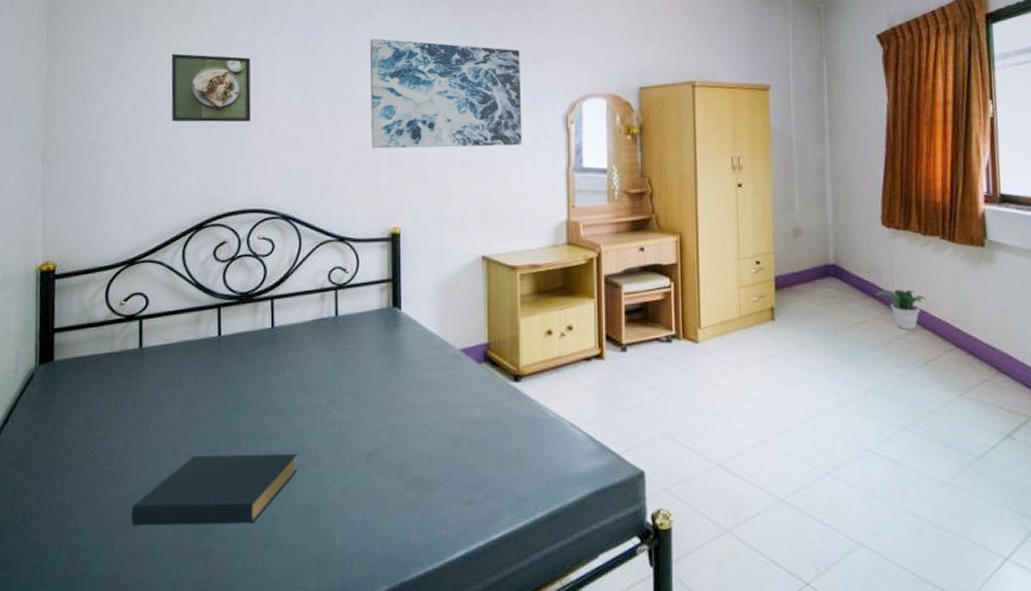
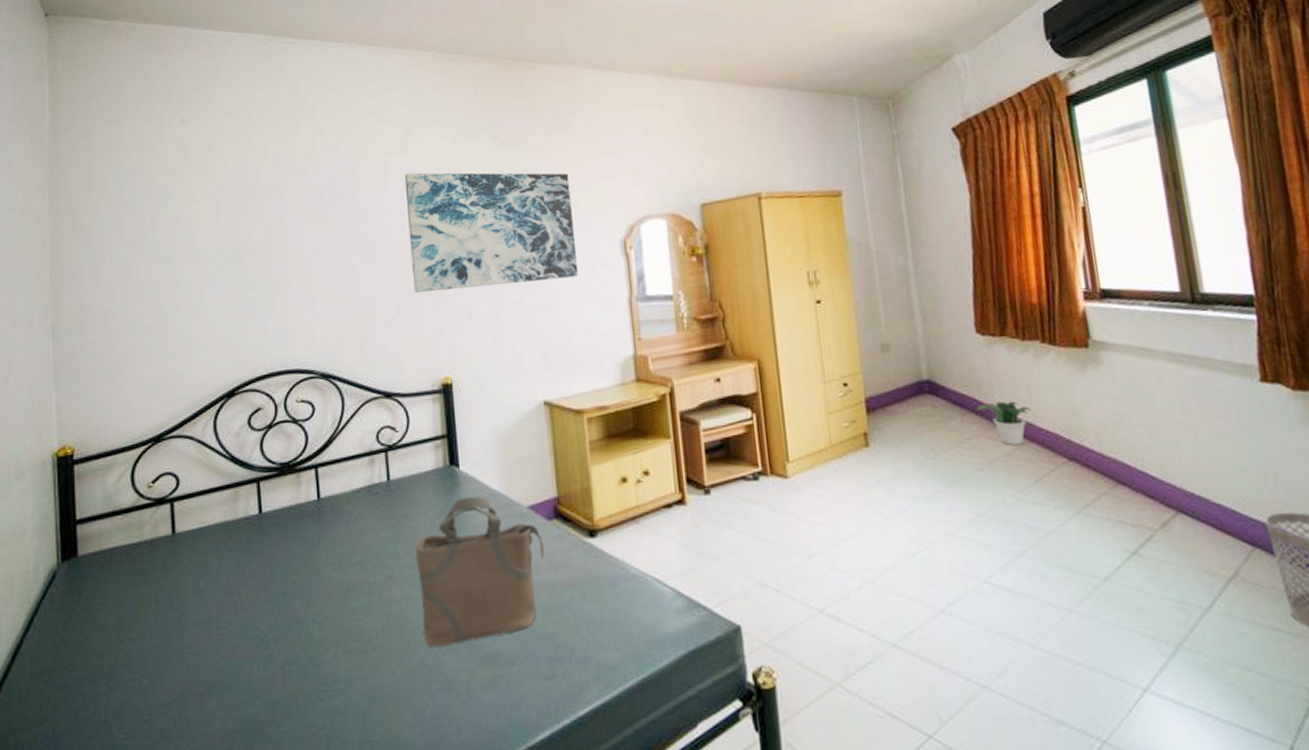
hardback book: present [131,453,298,526] -> none [174,637,358,734]
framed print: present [171,53,251,122] -> none [188,204,280,280]
tote bag: none [356,337,472,468] -> present [415,497,545,648]

